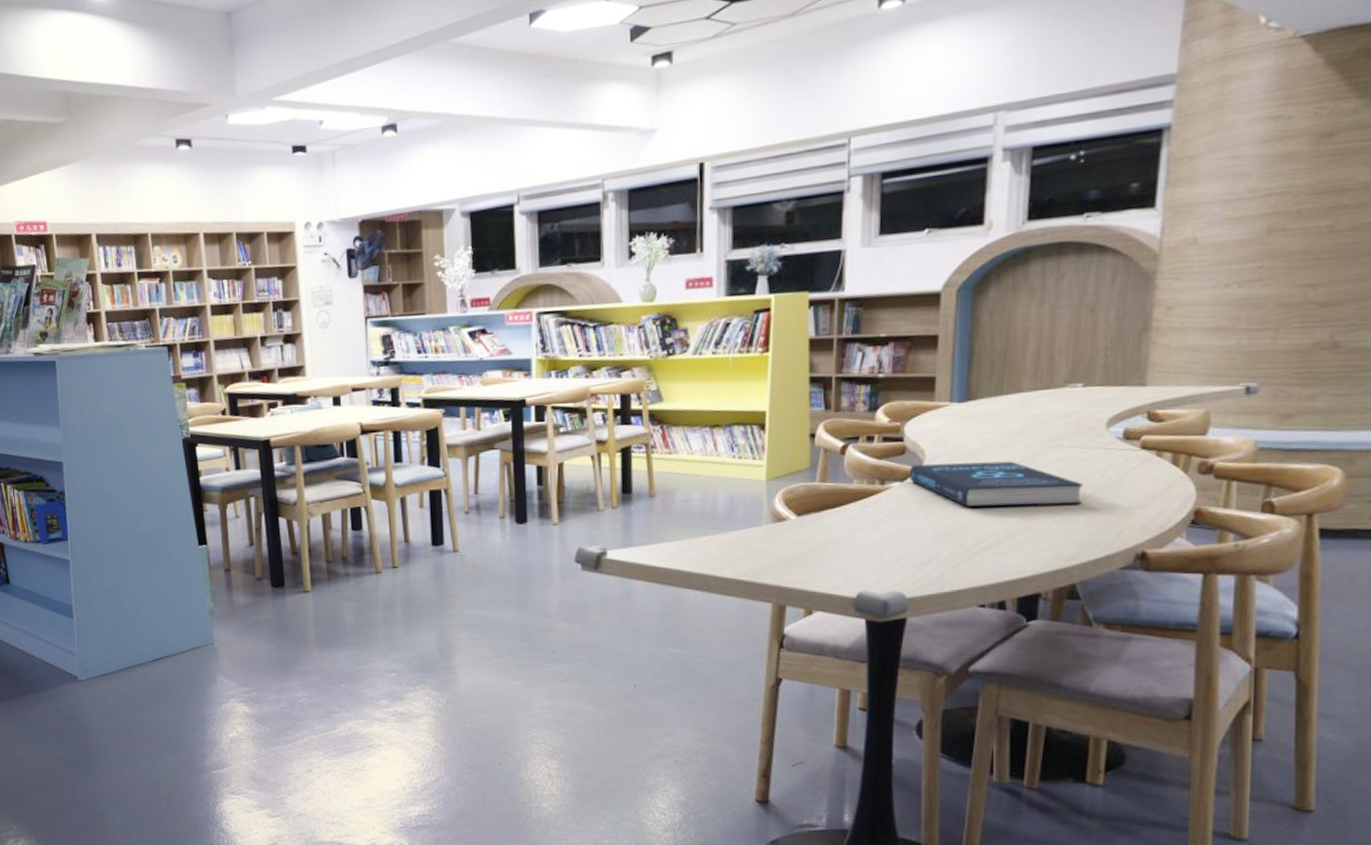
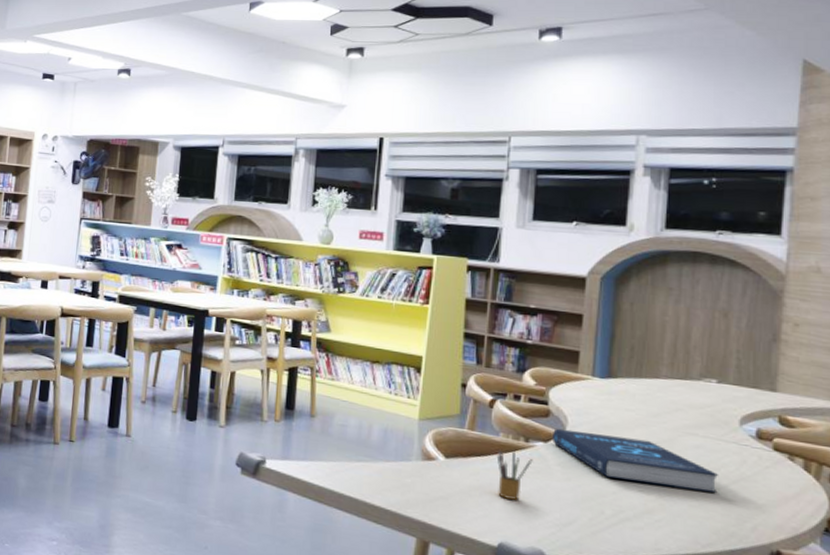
pencil box: none [851,496,890,547] -> present [496,448,533,500]

